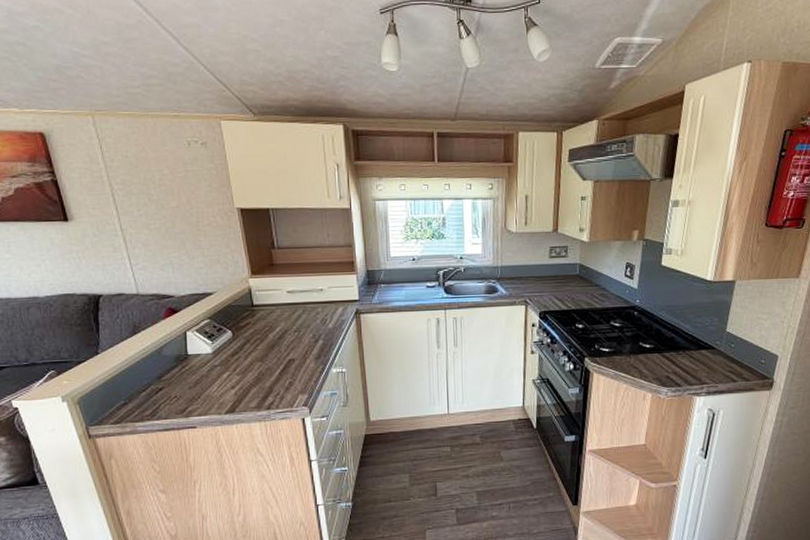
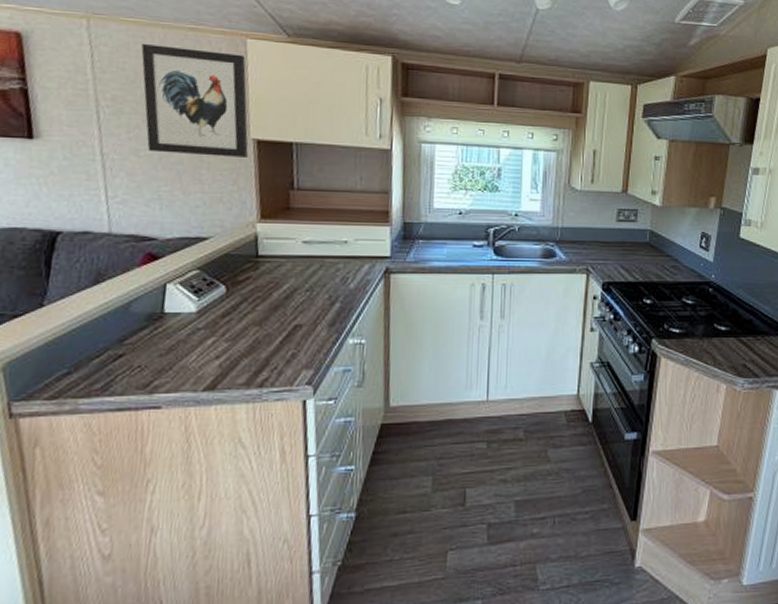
wall art: none [138,133,235,225] -> present [141,44,249,157]

